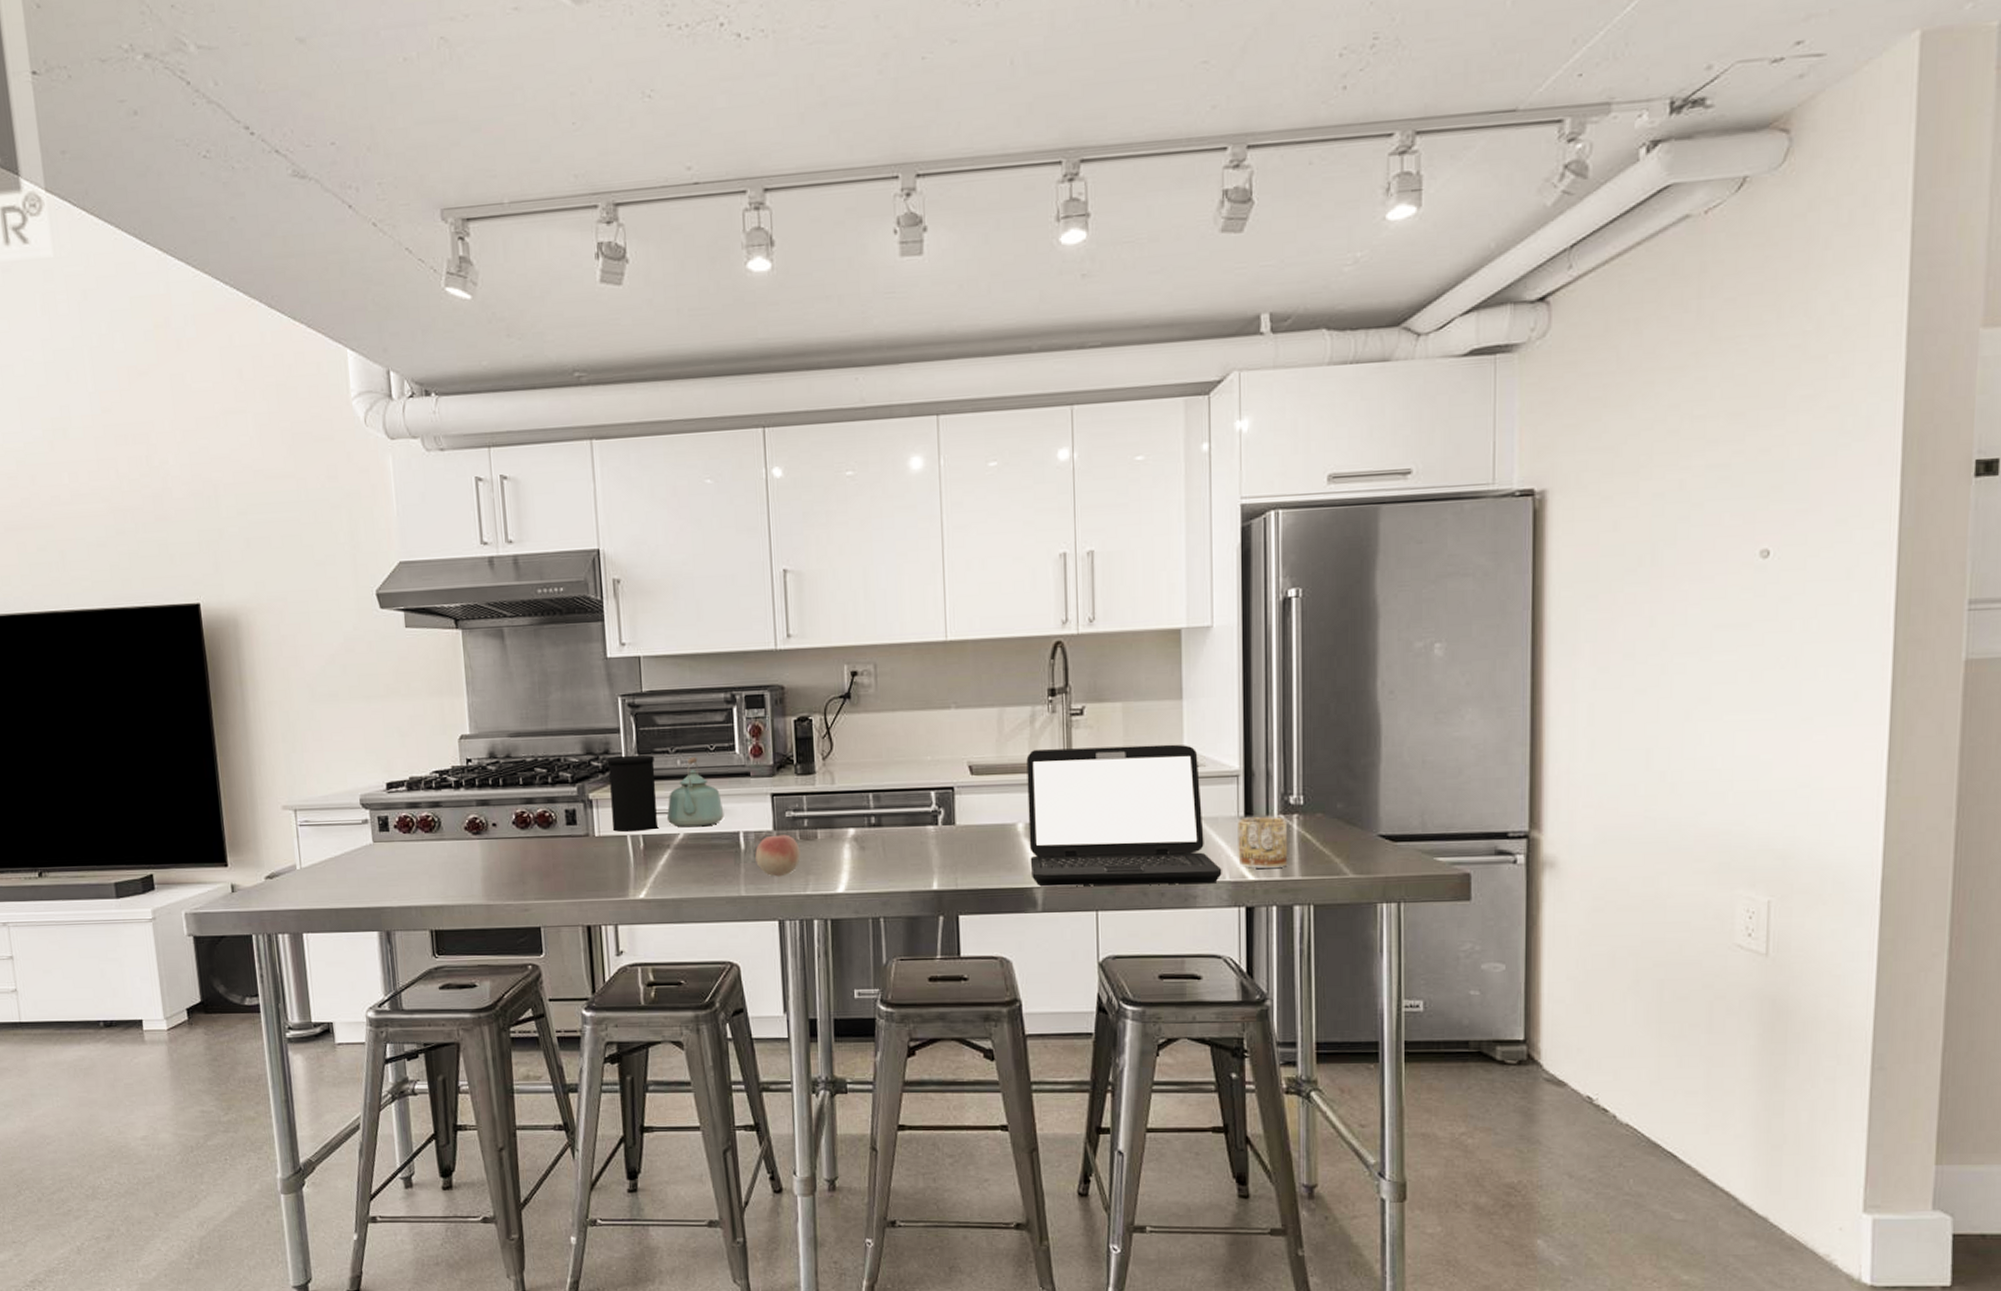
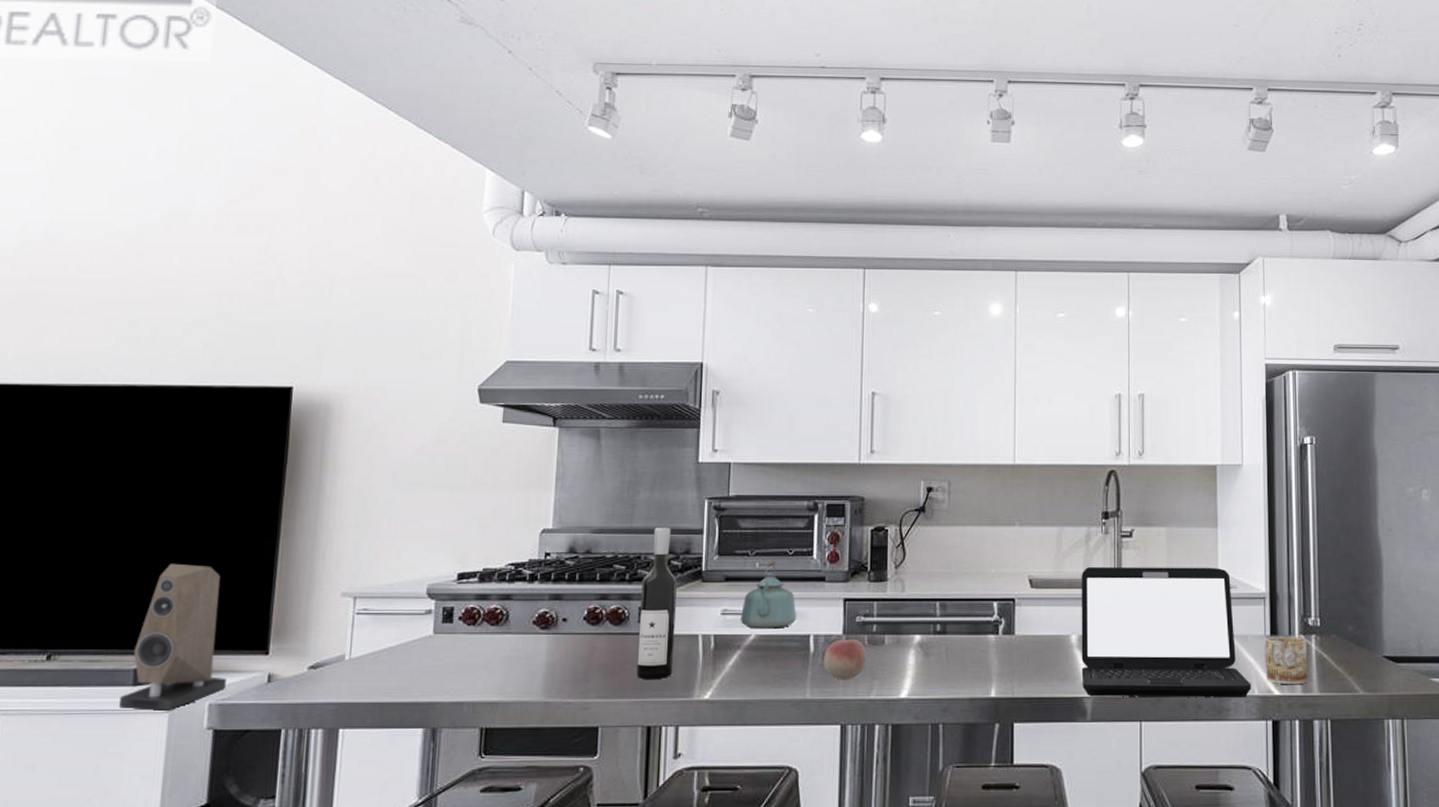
speaker: none [108,783,196,921] -> present [119,563,226,712]
bottle: none [564,727,606,880] -> present [636,527,678,679]
canister: present [607,754,658,833] -> none [684,556,734,632]

